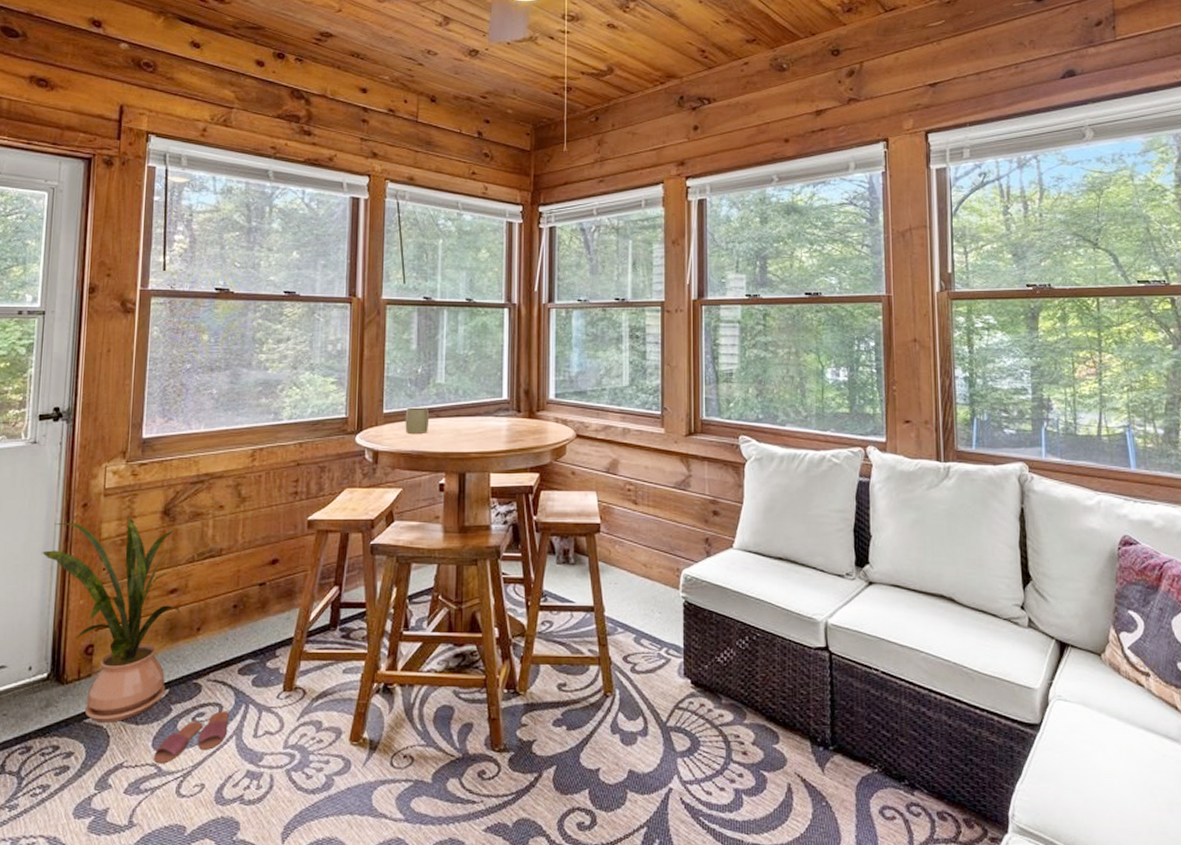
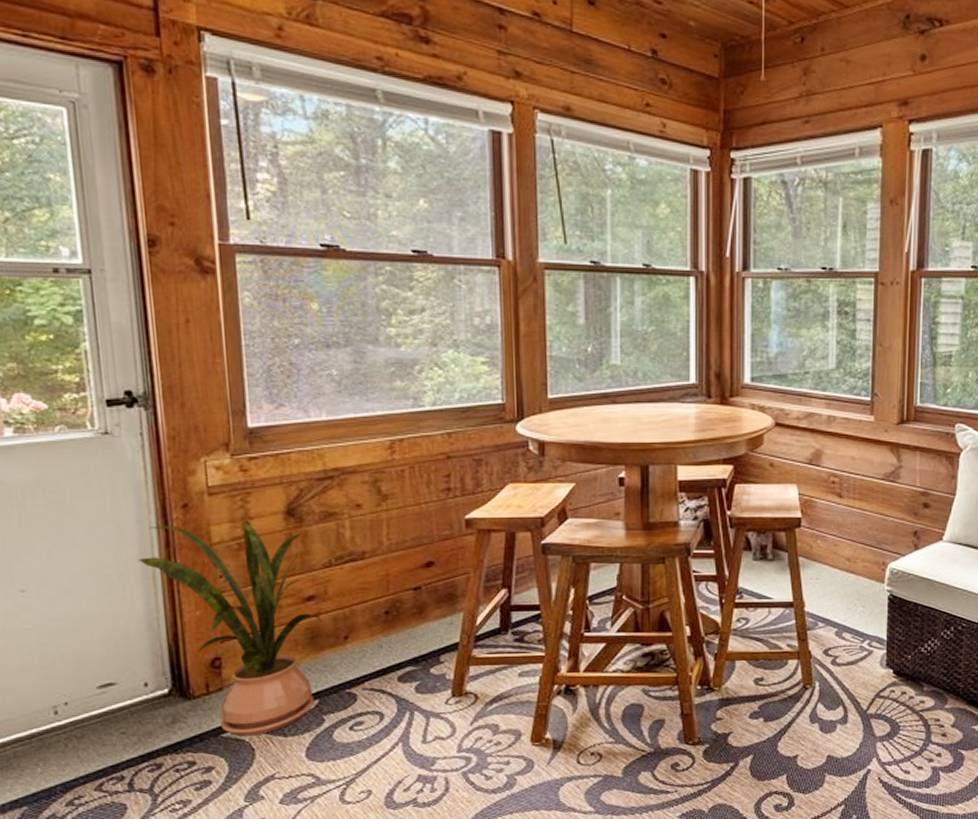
slippers: present [154,711,229,764] -> none [310,718,392,774]
mug: present [405,407,430,433] -> none [574,392,604,422]

